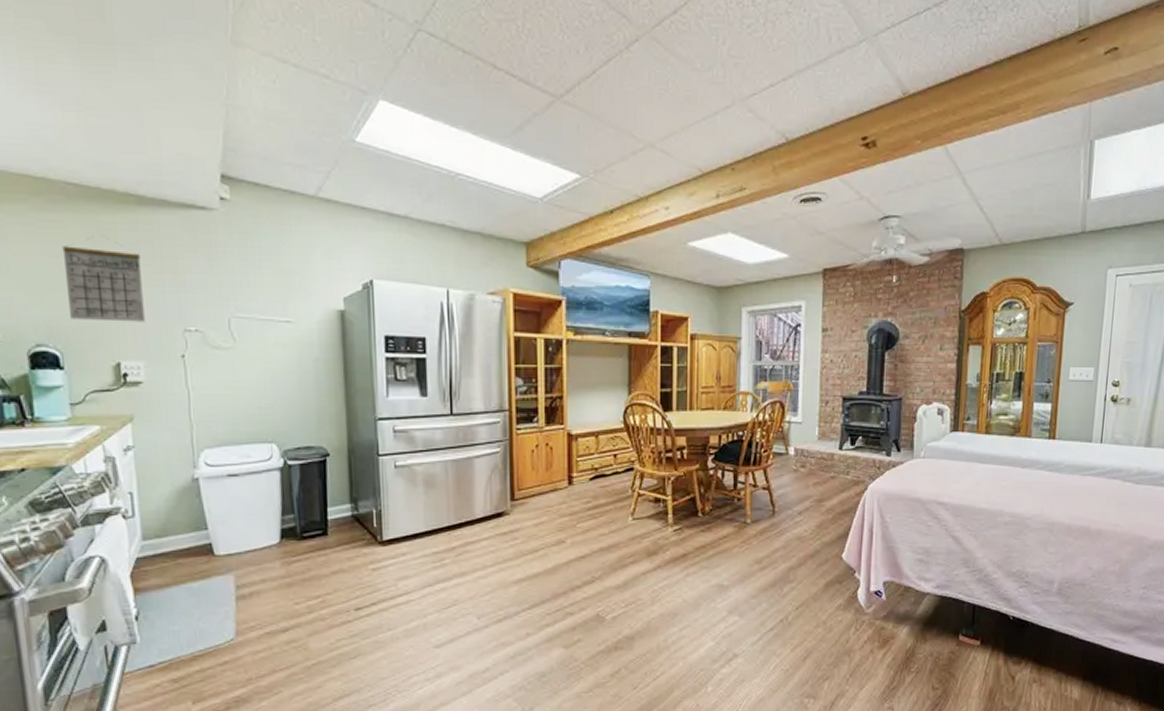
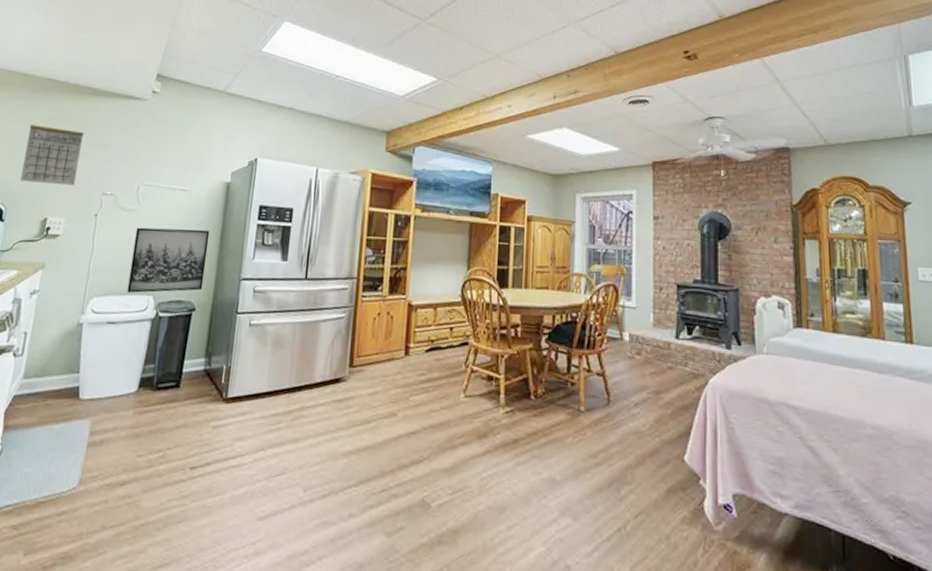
wall art: none [238,367,334,442] -> present [127,227,210,293]

